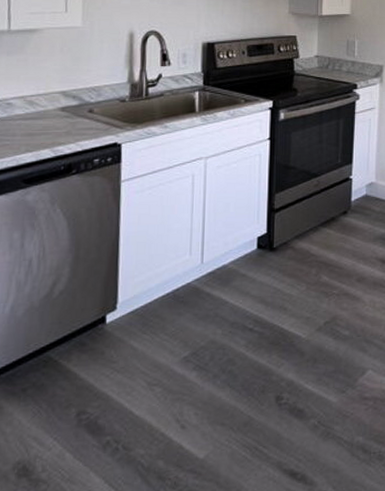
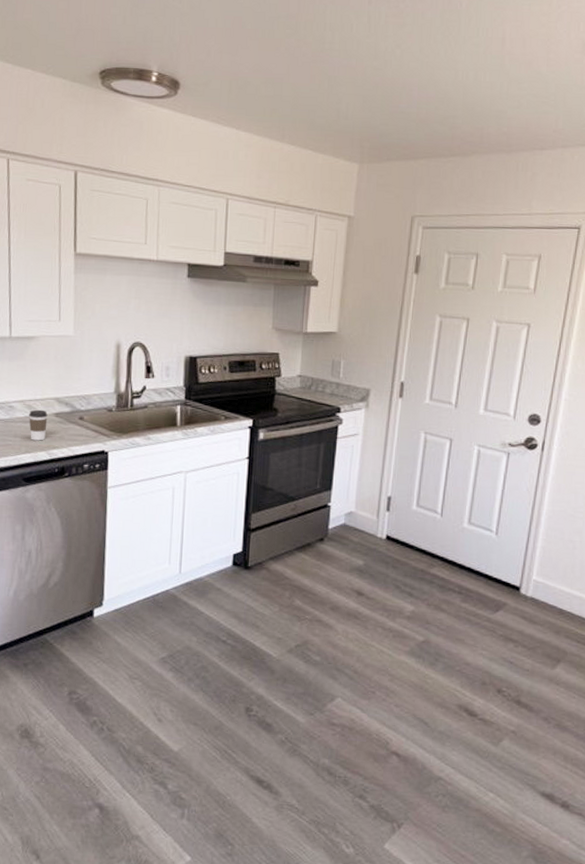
coffee cup: none [30,105,53,138] -> present [29,409,48,441]

